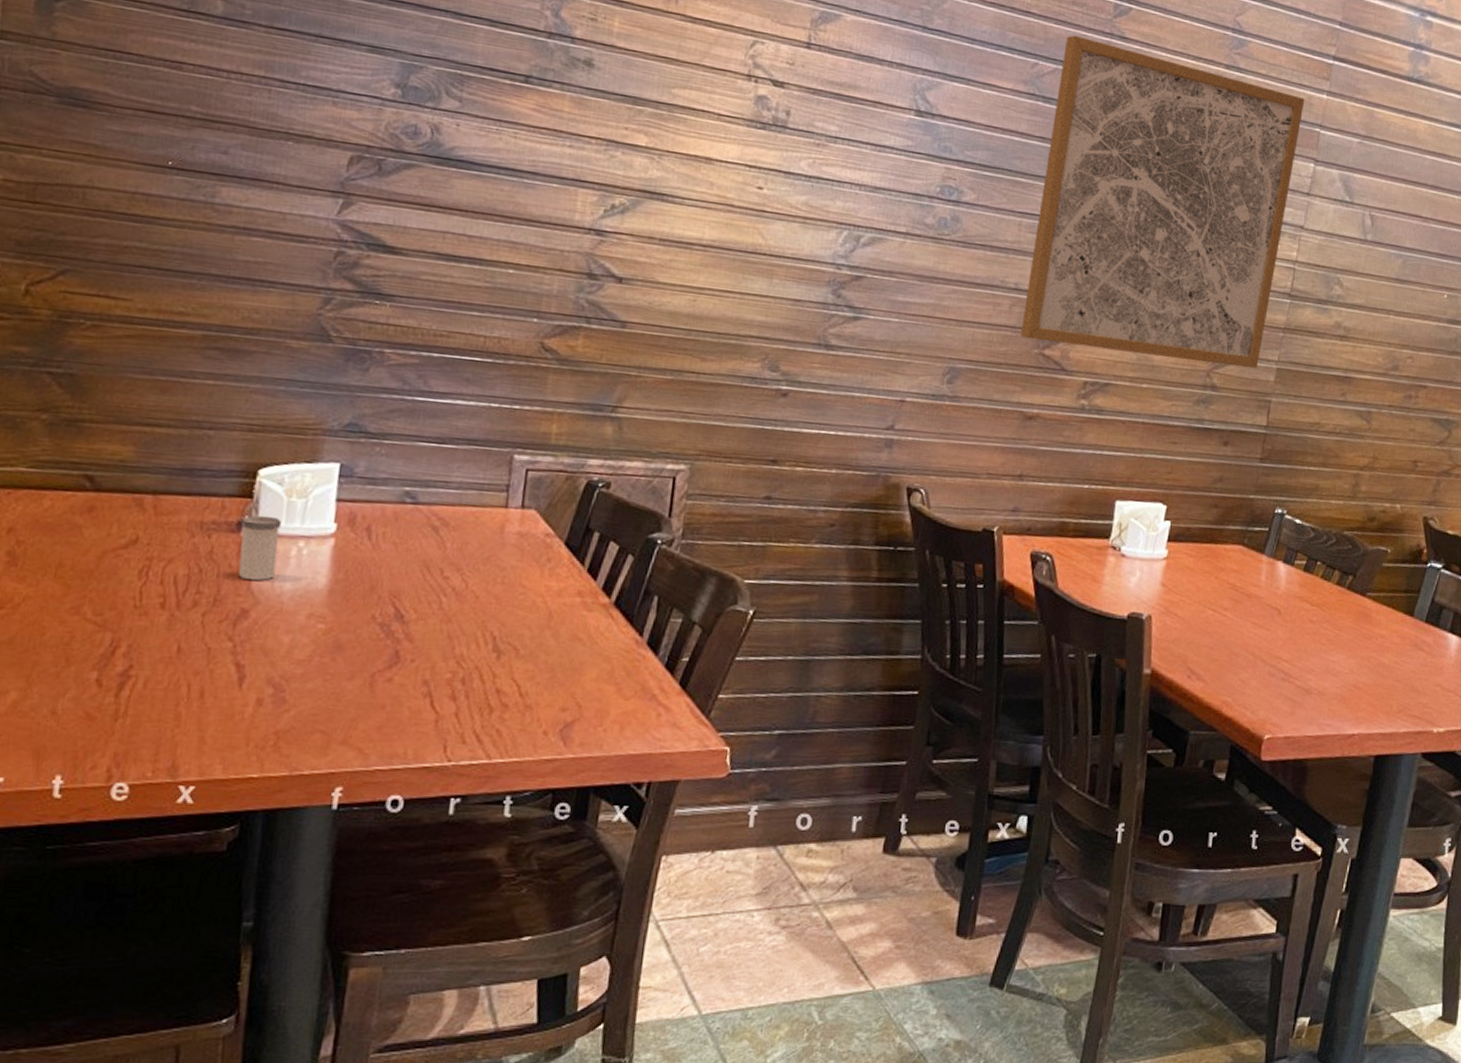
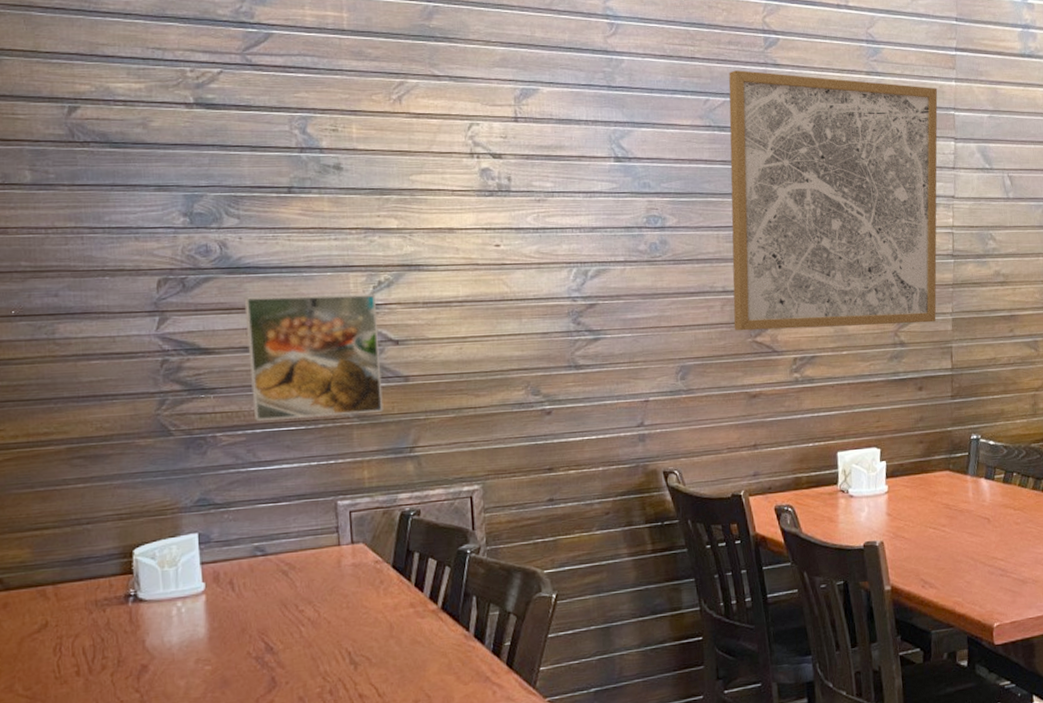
salt shaker: present [238,515,282,581] -> none [127,586,163,641]
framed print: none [434,195,605,358] -> present [244,294,384,422]

